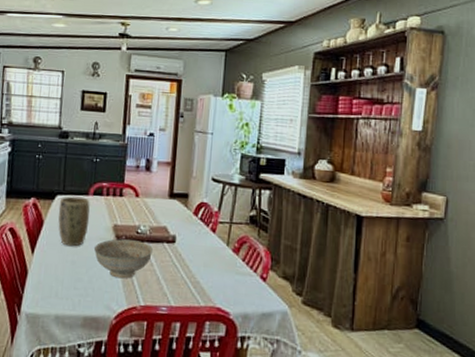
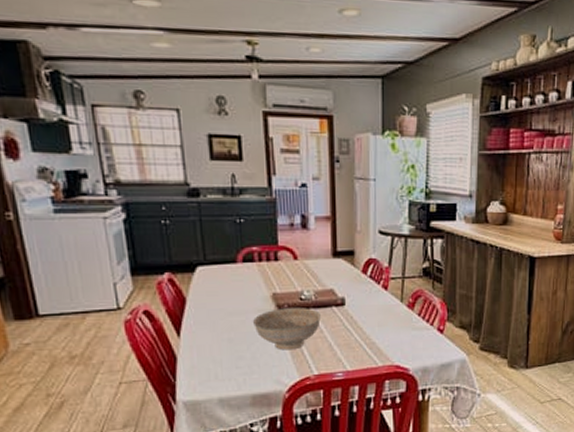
plant pot: present [58,196,90,247] -> none [201,266,243,323]

